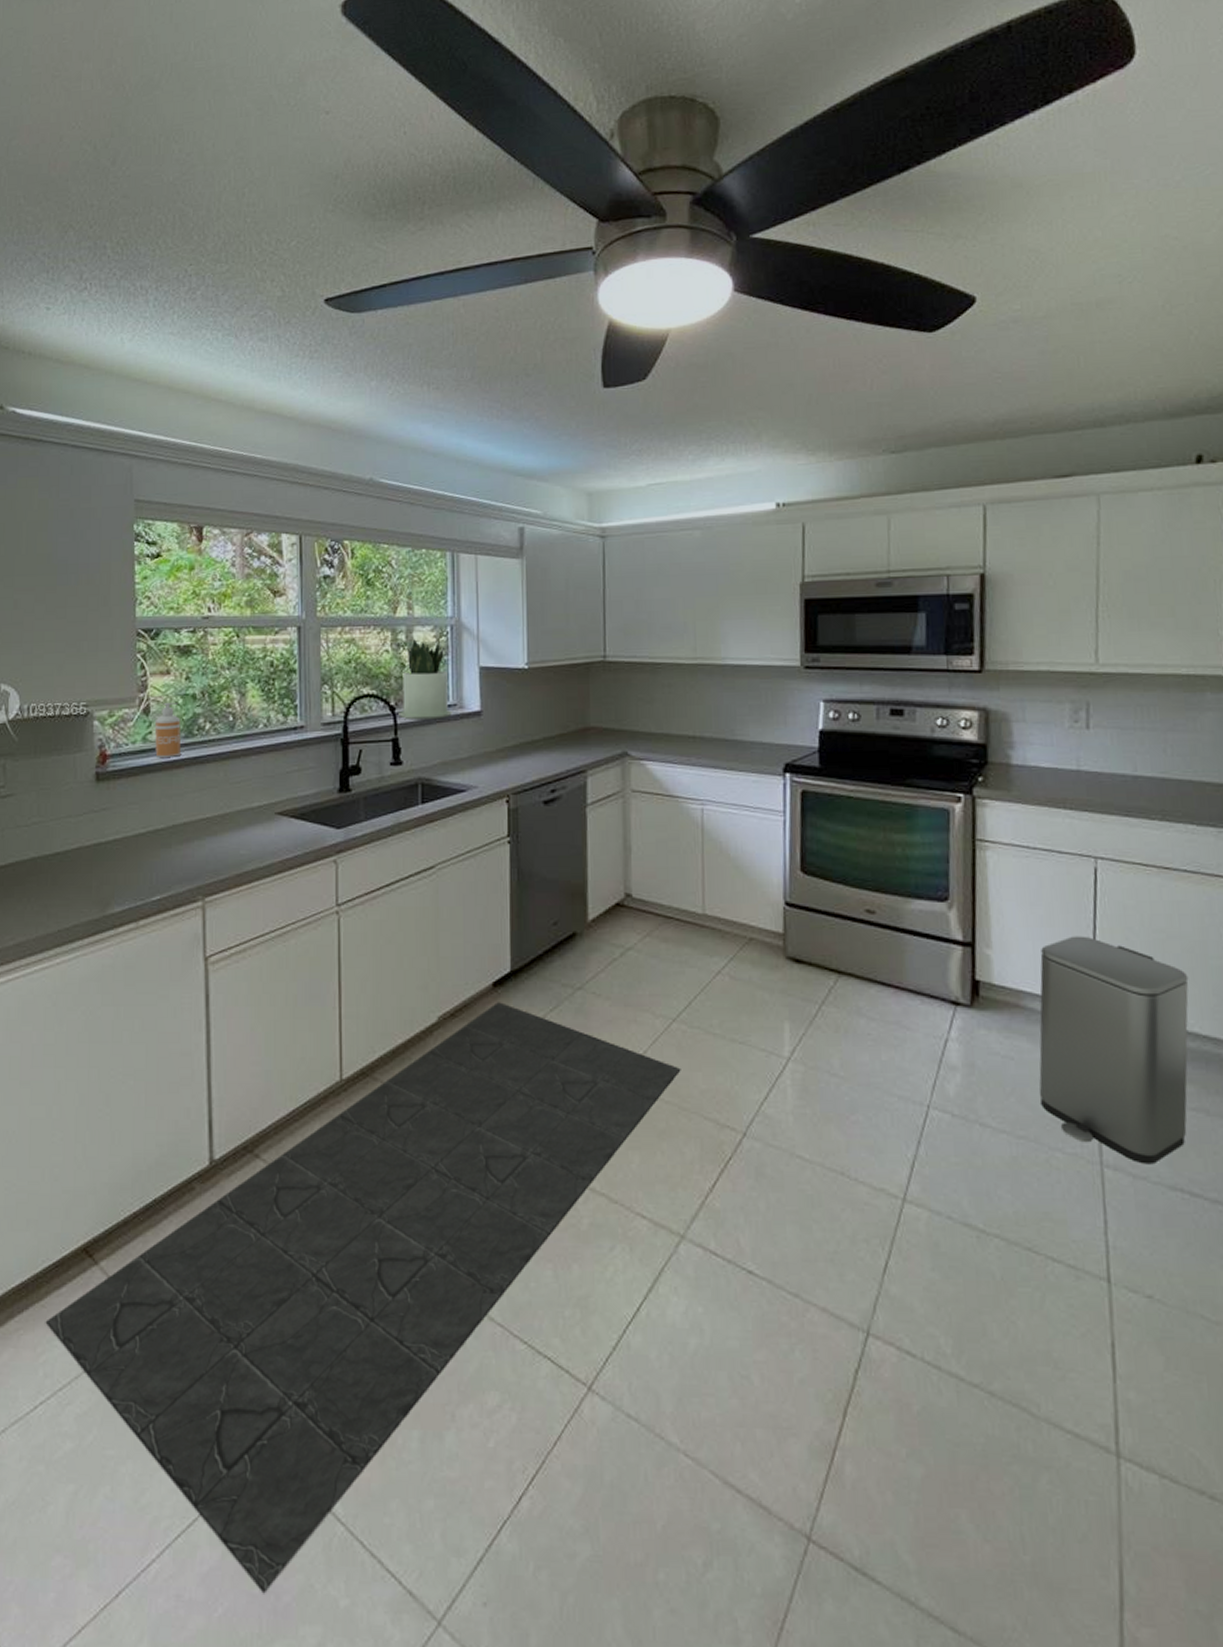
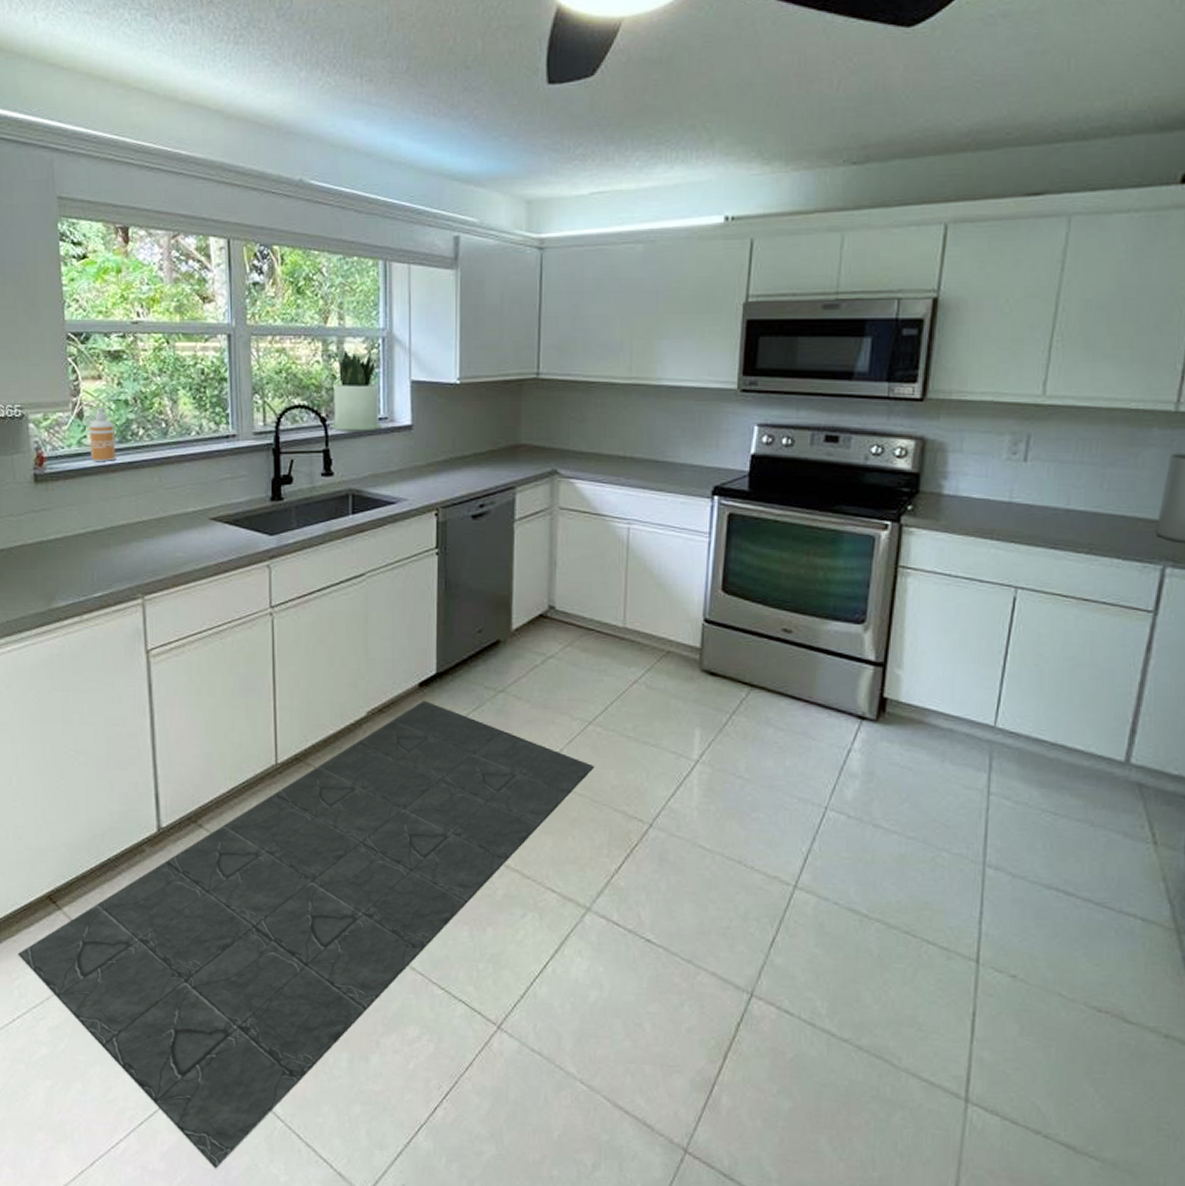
pedal bin: present [1039,936,1189,1165] -> none [932,660,1092,866]

